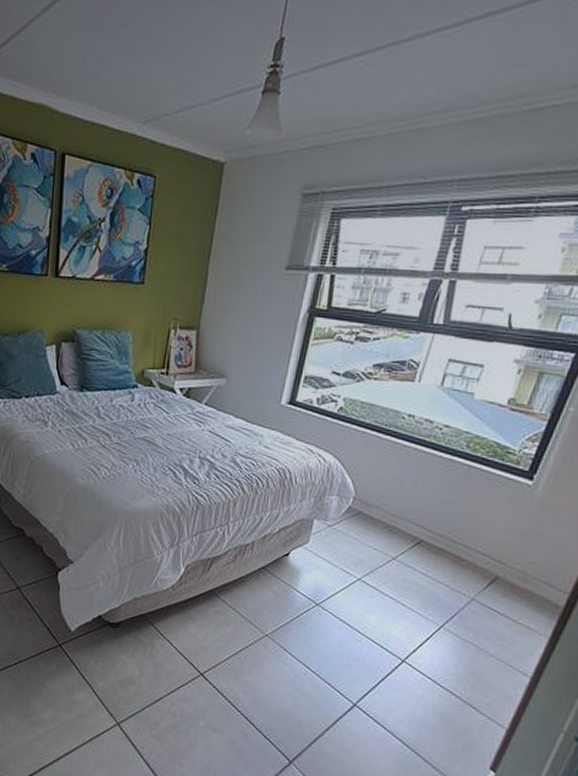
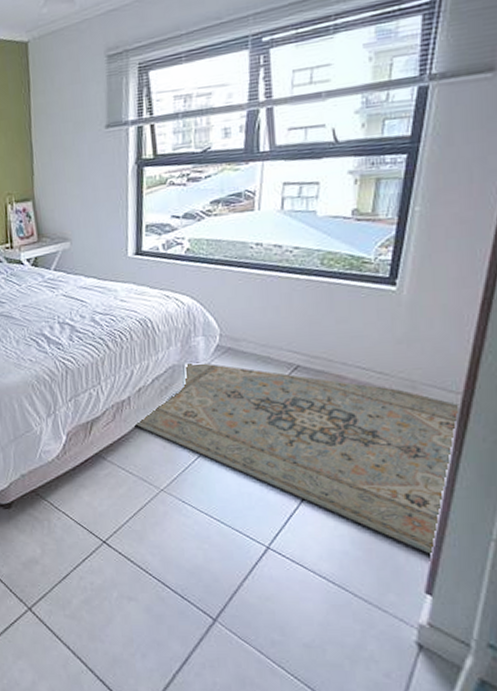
rug: none [253,518,566,737] -> present [134,361,461,556]

